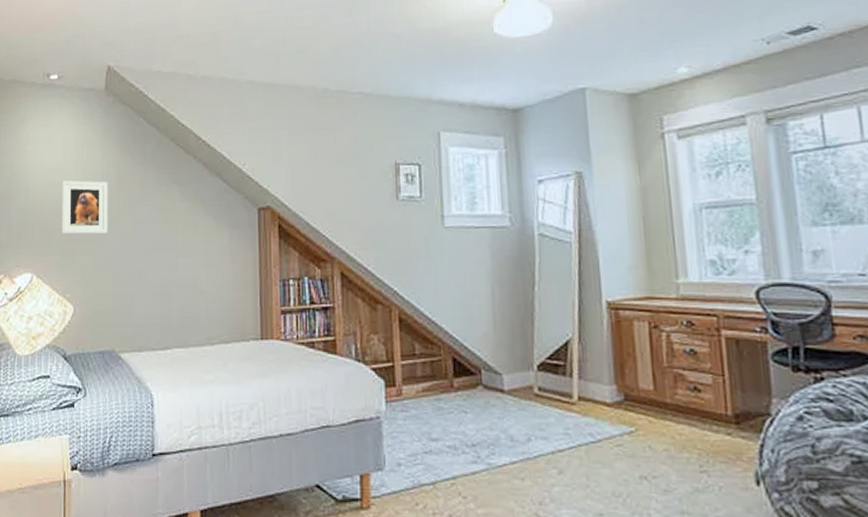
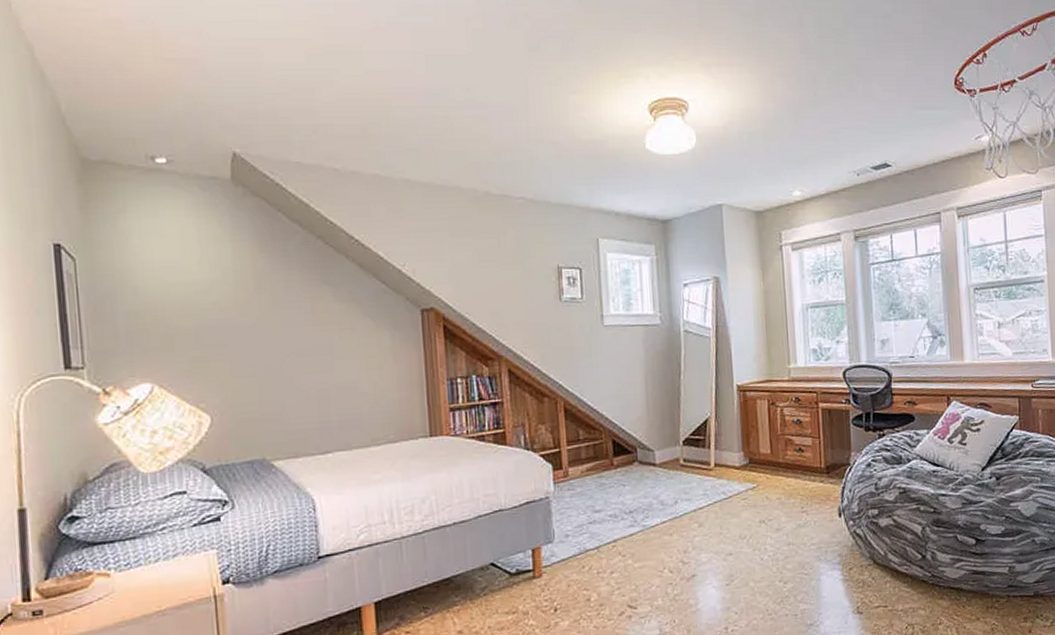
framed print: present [61,180,108,235] -> none [183,280,248,340]

